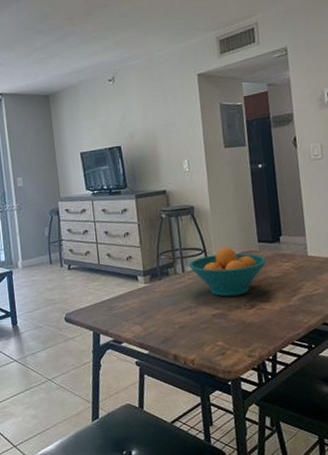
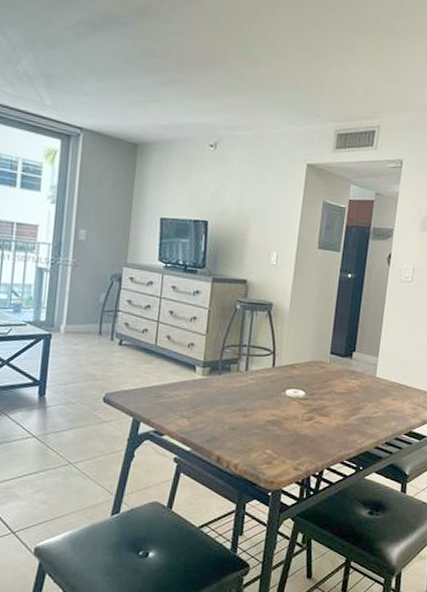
fruit bowl: present [188,247,267,297] -> none [253,352,335,405]

